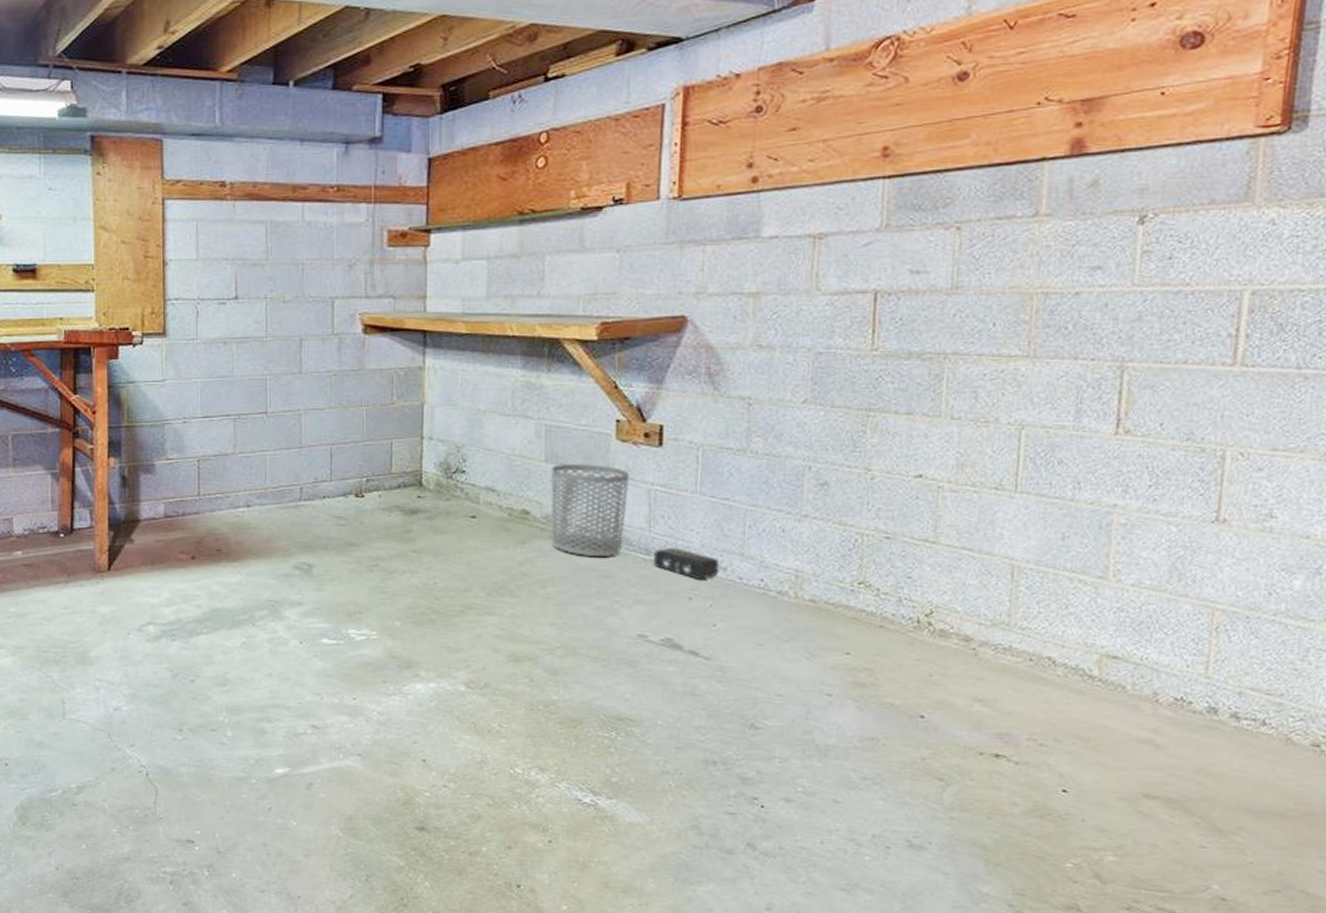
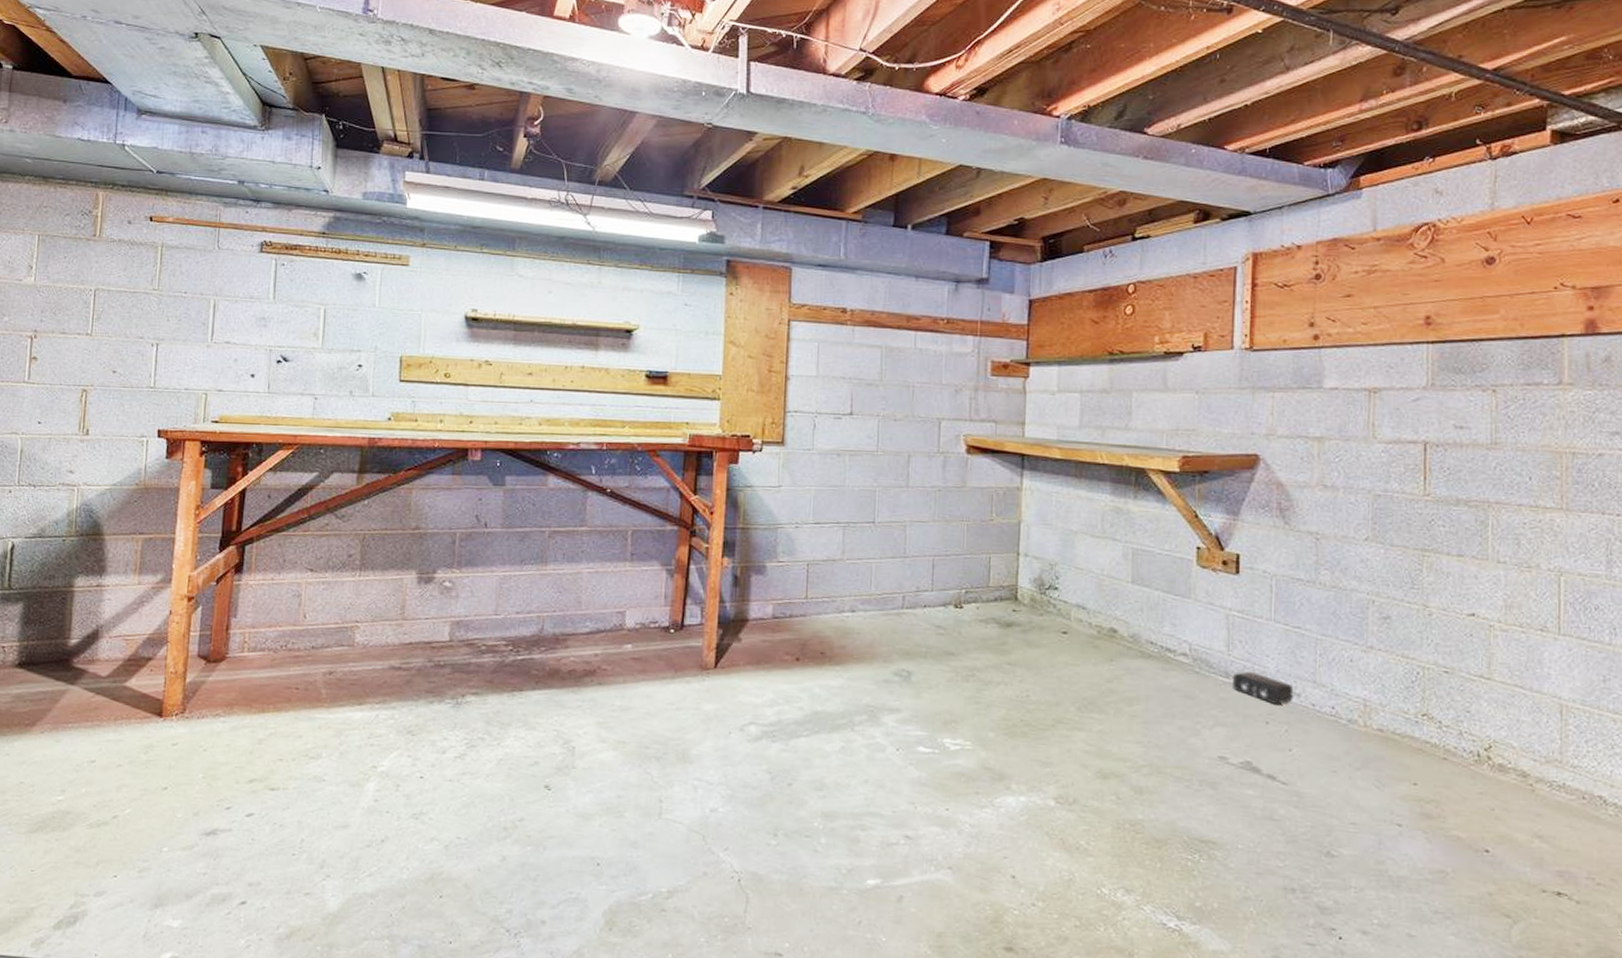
waste bin: present [551,463,629,556] -> none [1137,586,1209,678]

